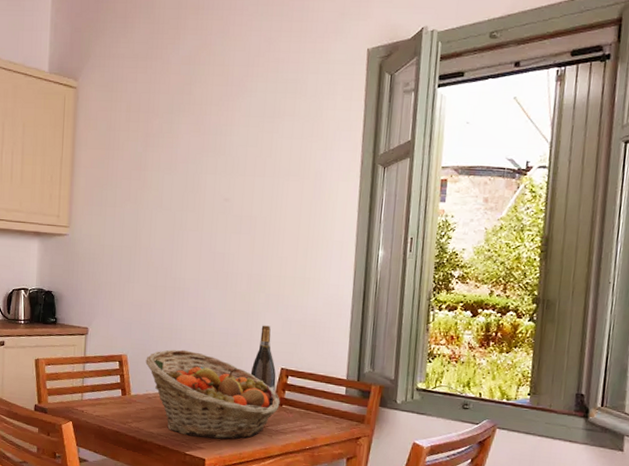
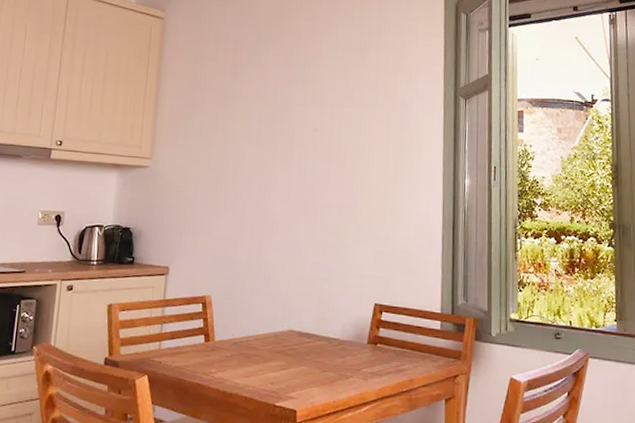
fruit basket: present [145,349,280,440] -> none [231,287,375,386]
wine bottle: present [250,325,276,392] -> none [343,258,370,330]

